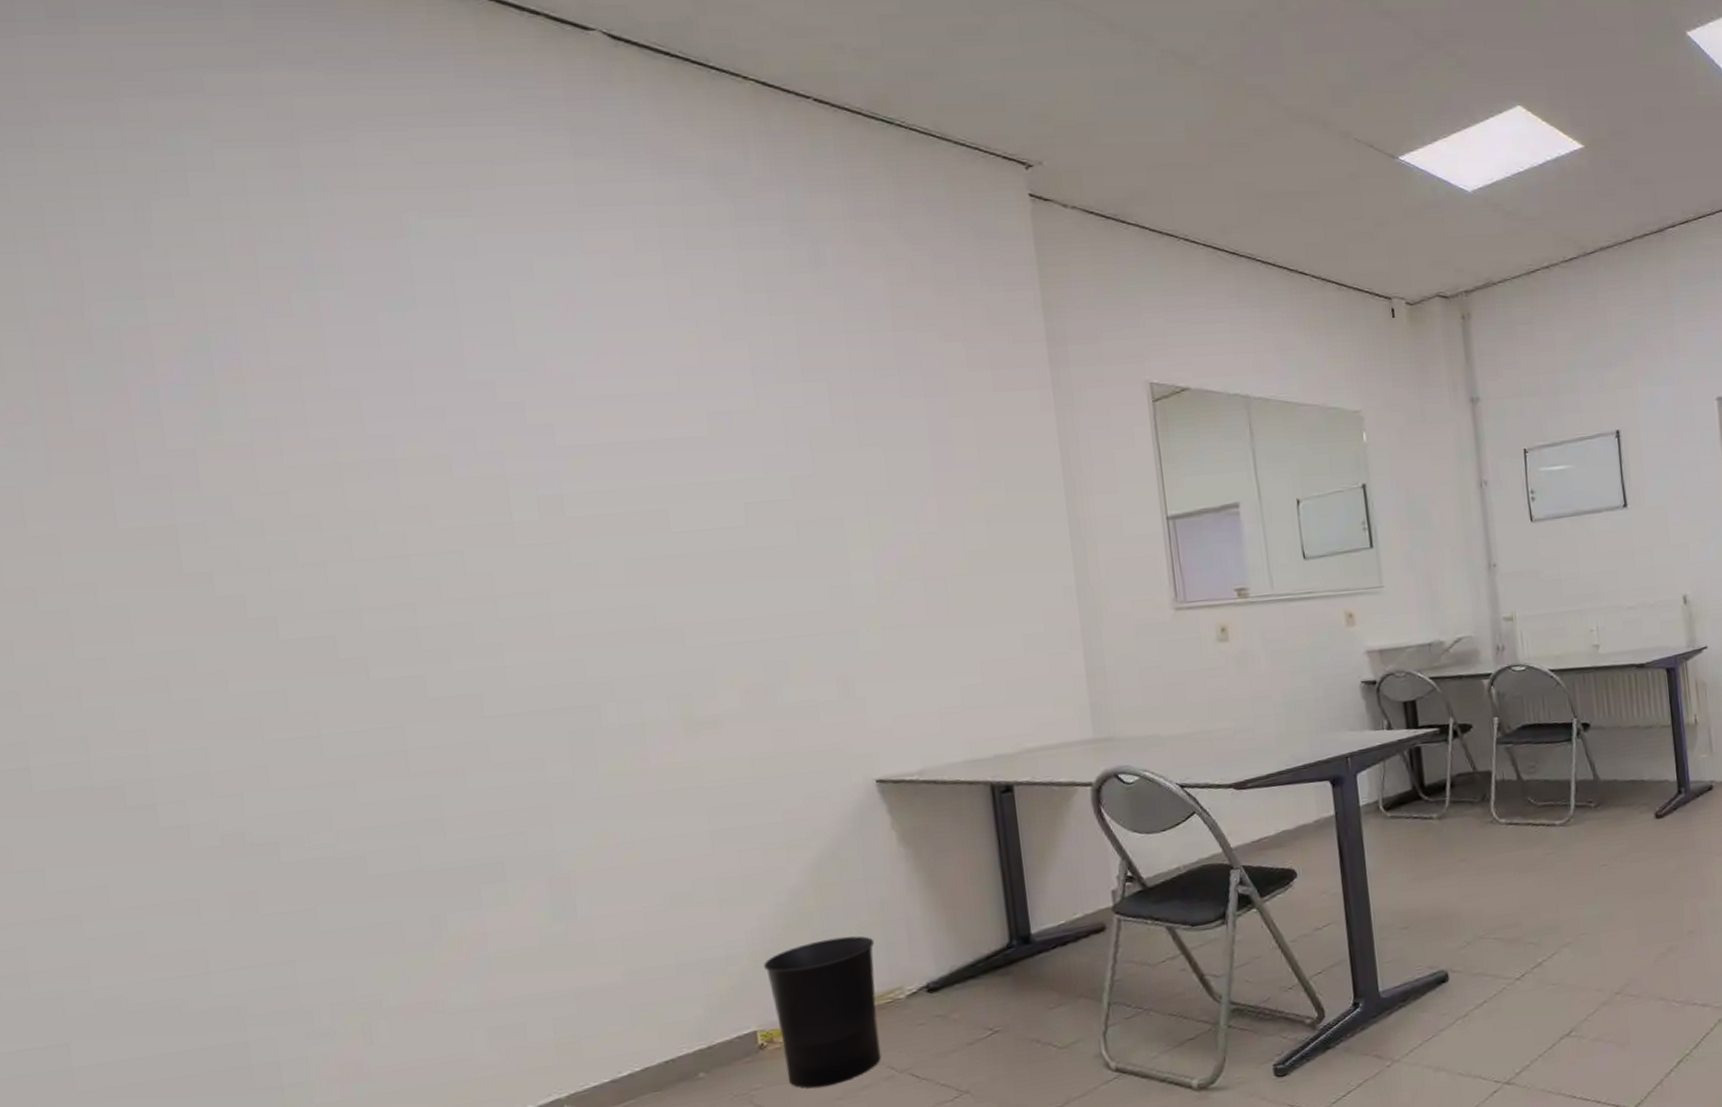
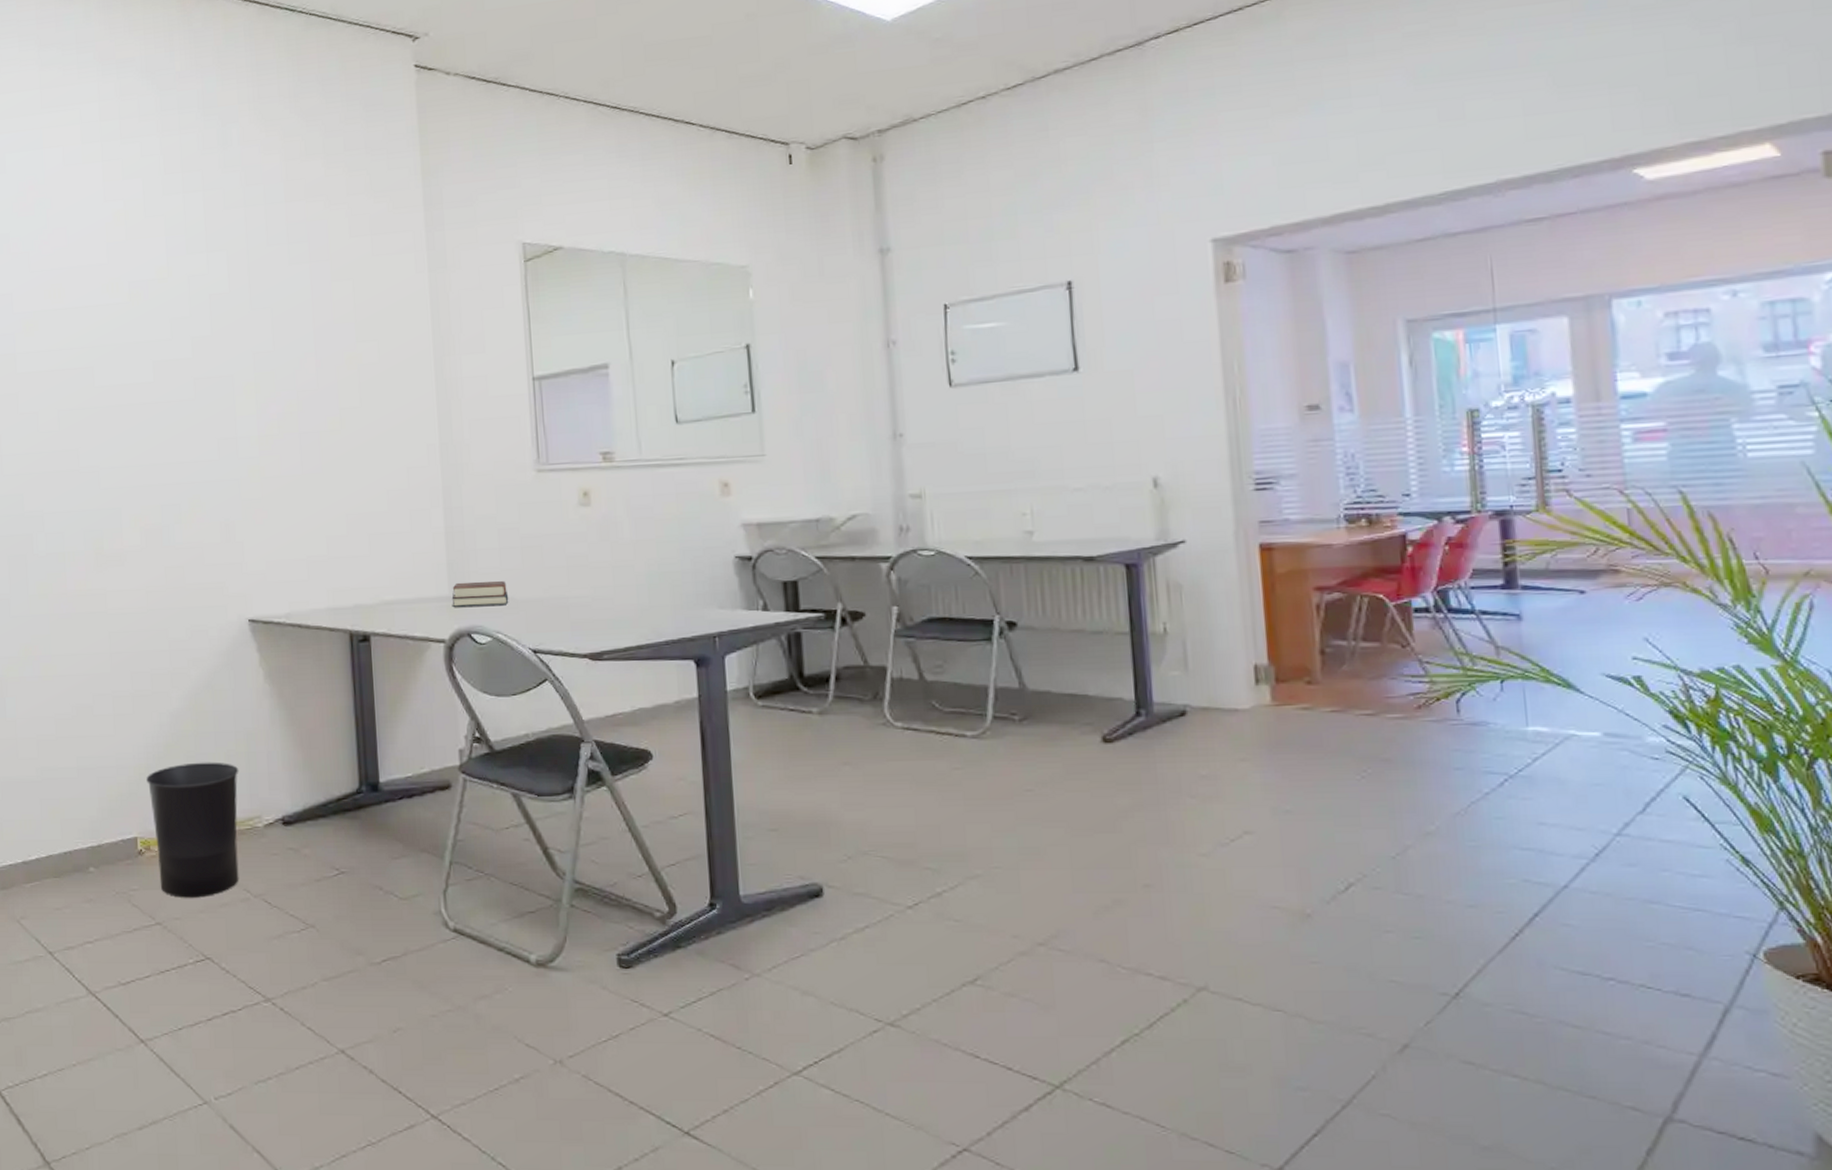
books: none [1096,720,1154,749] -> present [451,581,509,607]

